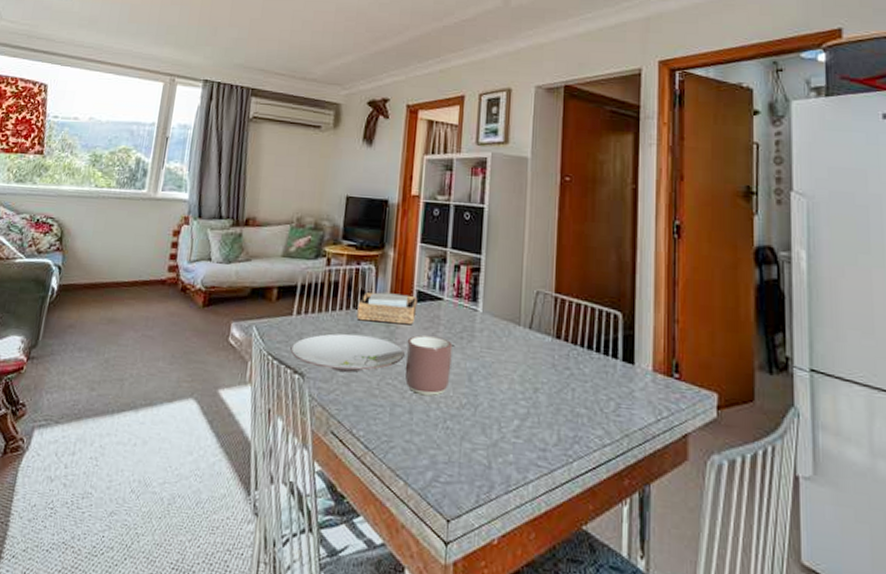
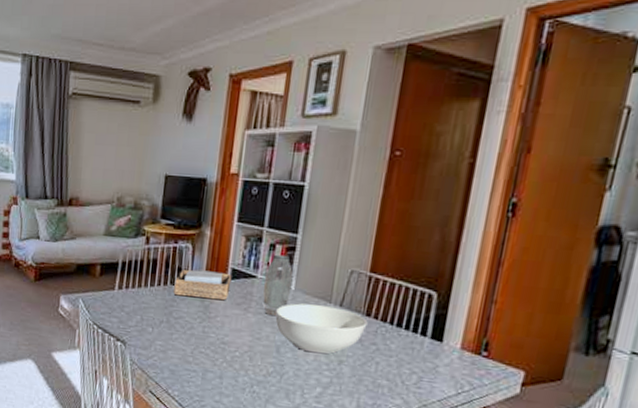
plate: present [290,333,405,373] -> none [113,307,218,342]
mug: present [405,335,453,396] -> none [217,310,263,364]
vase: none [450,275,480,341] -> present [263,254,293,317]
bowl: none [464,326,559,382] -> present [275,303,368,355]

